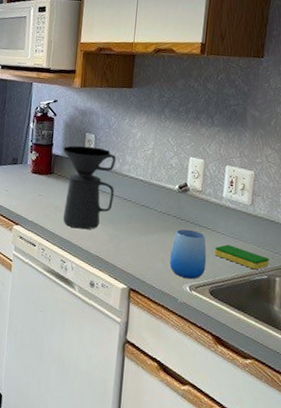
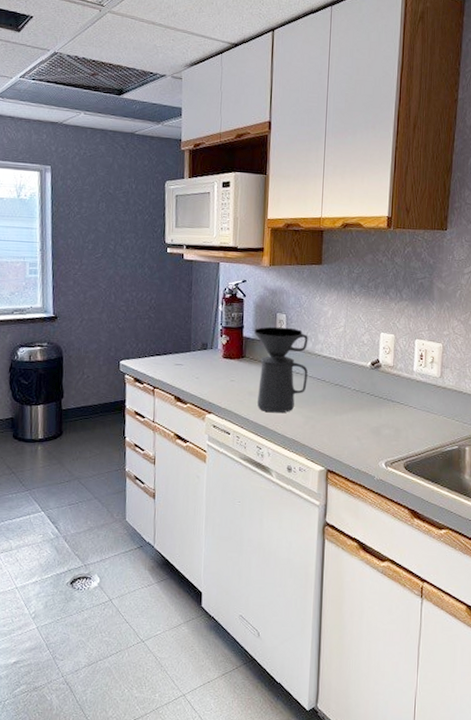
cup: present [170,229,207,279] -> none [365,405,401,456]
dish sponge: present [214,244,269,270] -> none [408,418,459,441]

